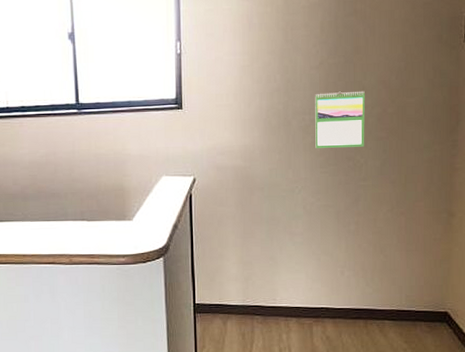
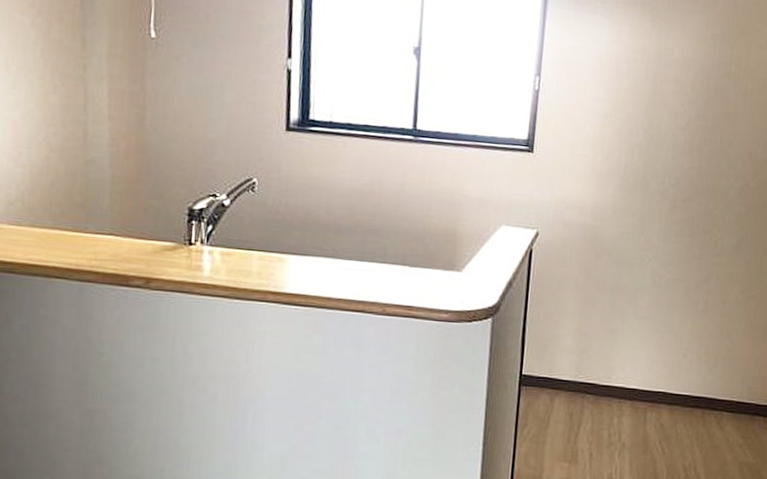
calendar: present [315,91,365,149] -> none [672,156,729,220]

